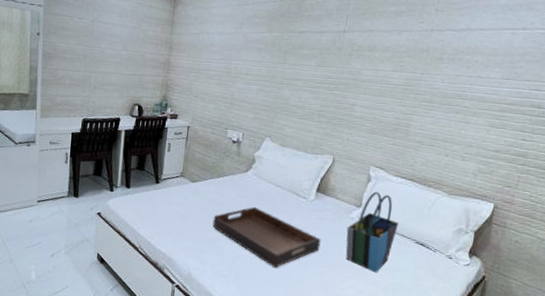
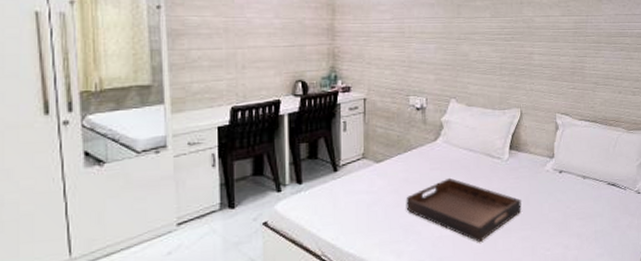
tote bag: present [345,191,398,273] -> none [544,139,590,224]

